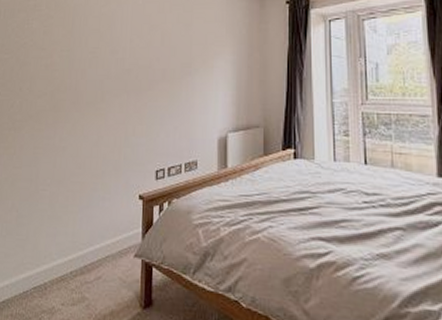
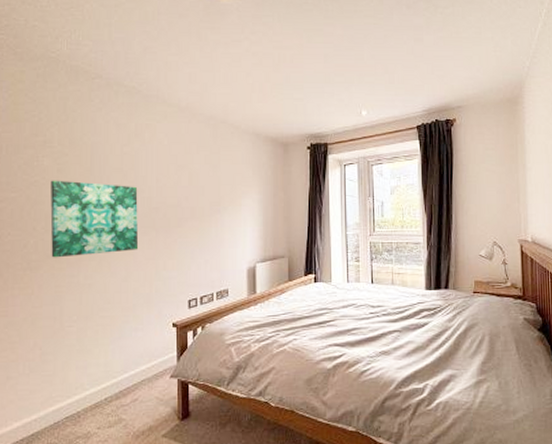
wall art: none [32,42,112,119] -> present [50,180,139,258]

